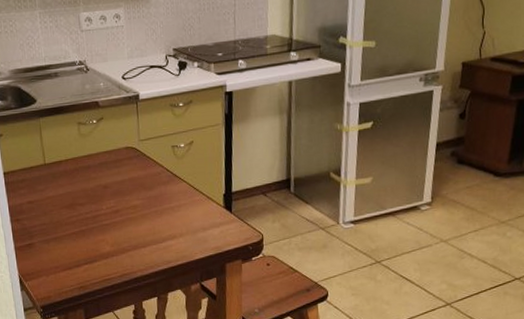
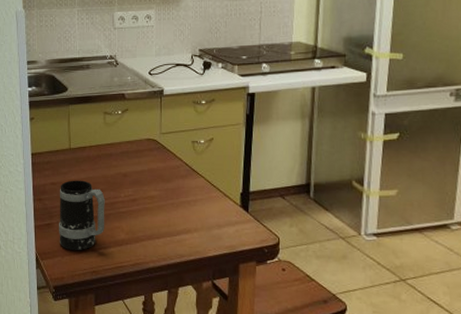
mug: none [38,196,89,269] -> present [59,180,105,251]

